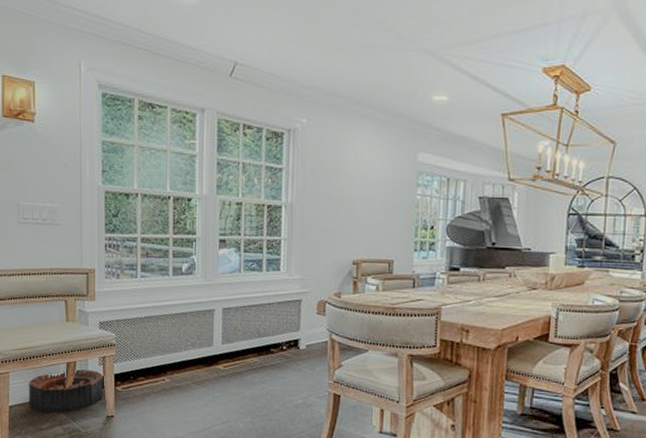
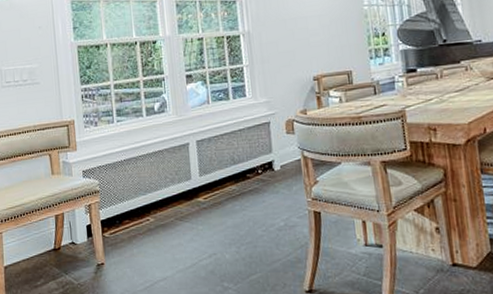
basket: present [29,369,103,413] -> none [21,219,92,270]

